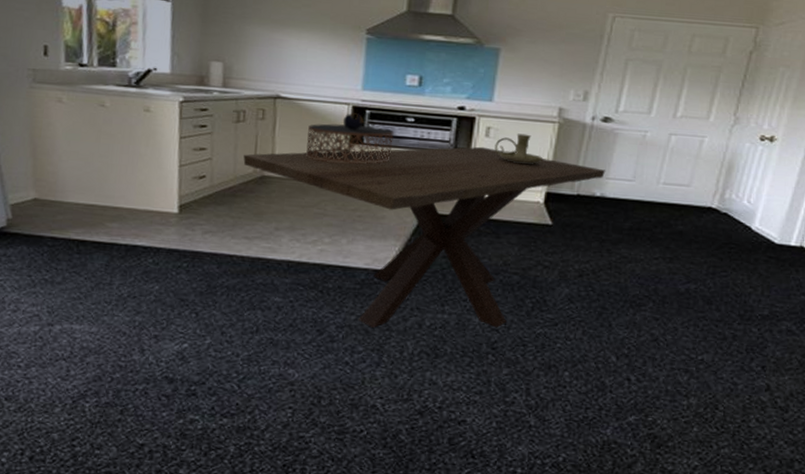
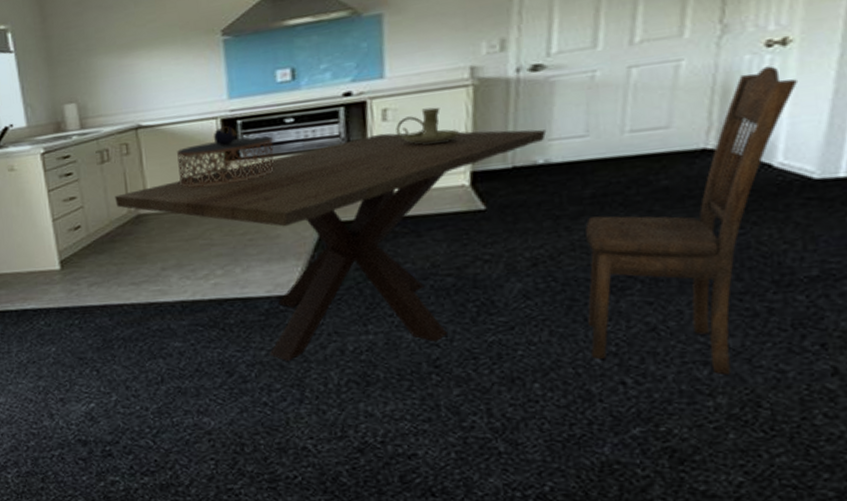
dining chair: none [610,154,777,381] -> present [585,66,799,374]

